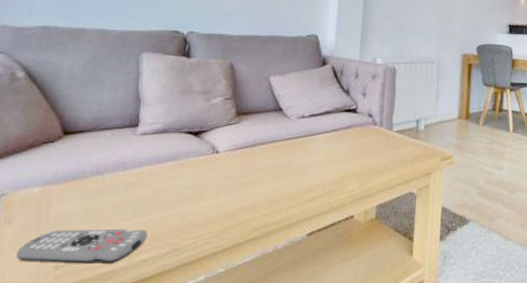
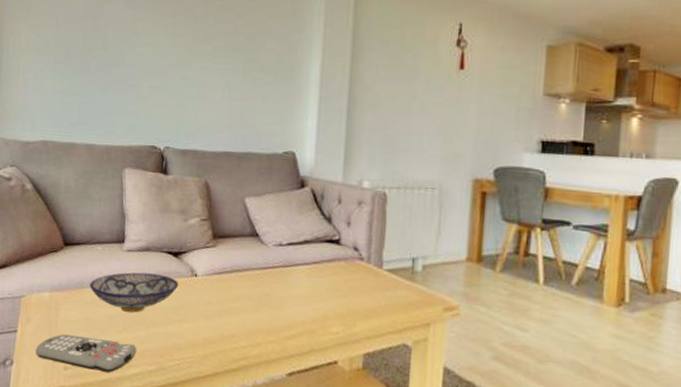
bowl: none [93,155,199,196] -> present [90,272,179,313]

